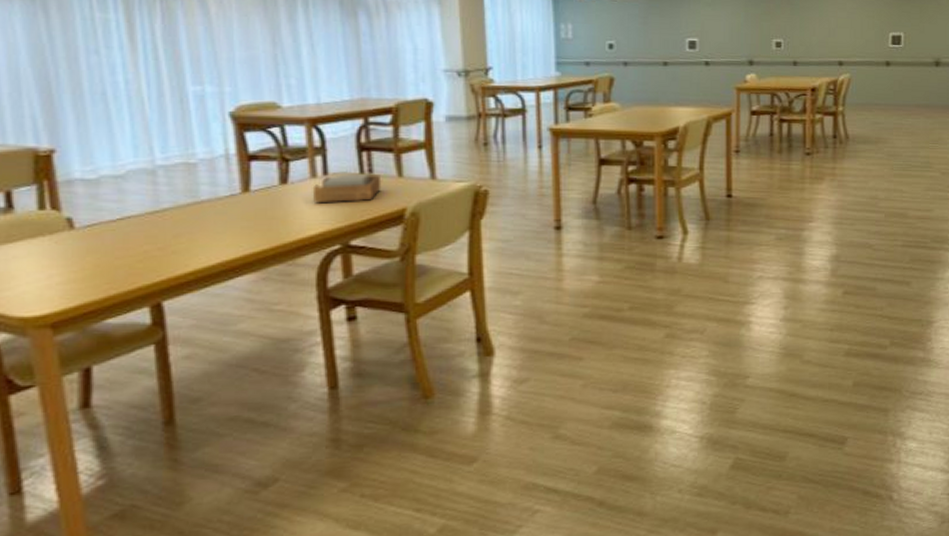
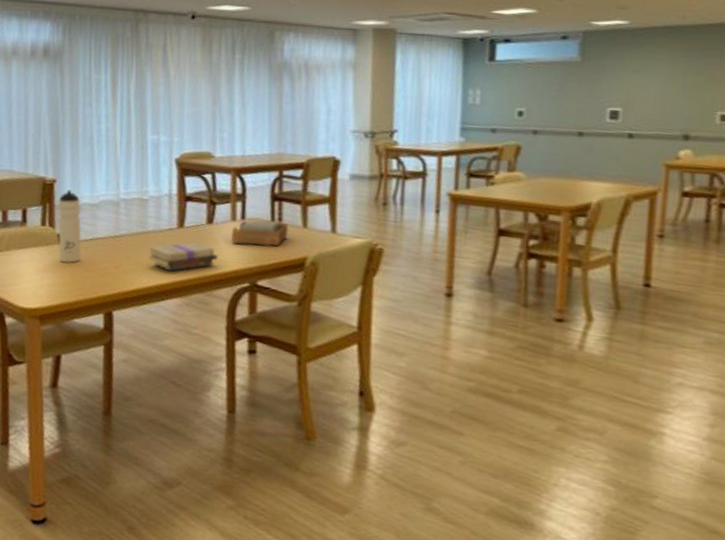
water bottle: none [62,160,108,253] -> present [58,189,82,263]
books: none [205,206,298,244] -> present [149,241,218,272]

